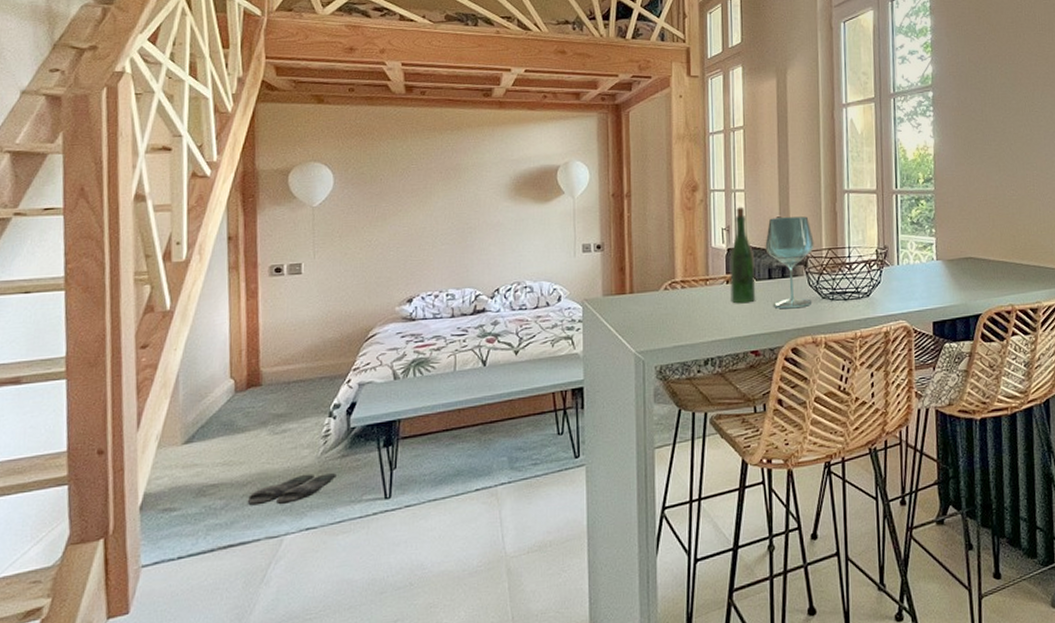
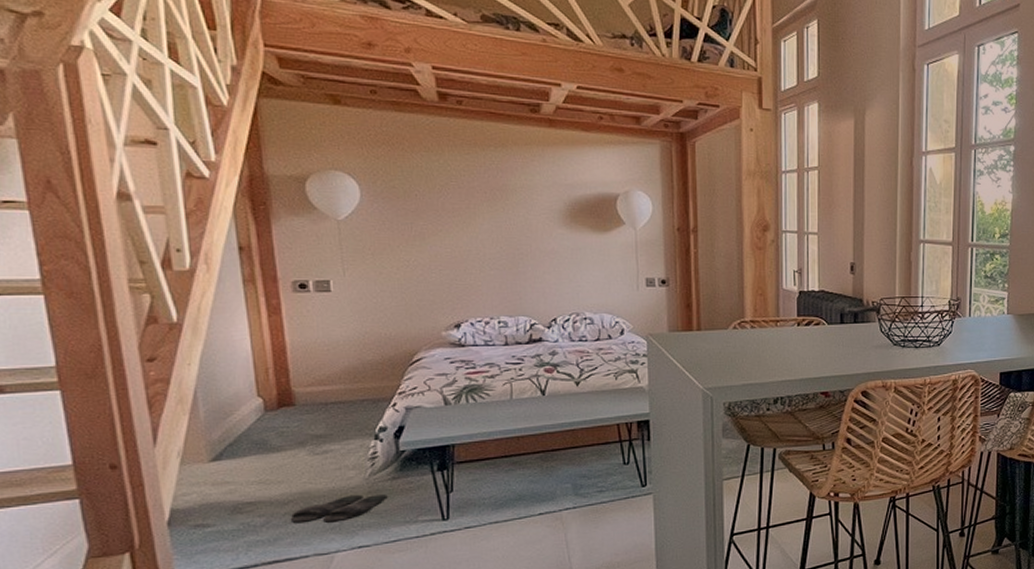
wine bottle: present [729,206,756,304] -> none [801,250,827,346]
wine glass: present [765,216,814,309] -> none [838,263,887,354]

